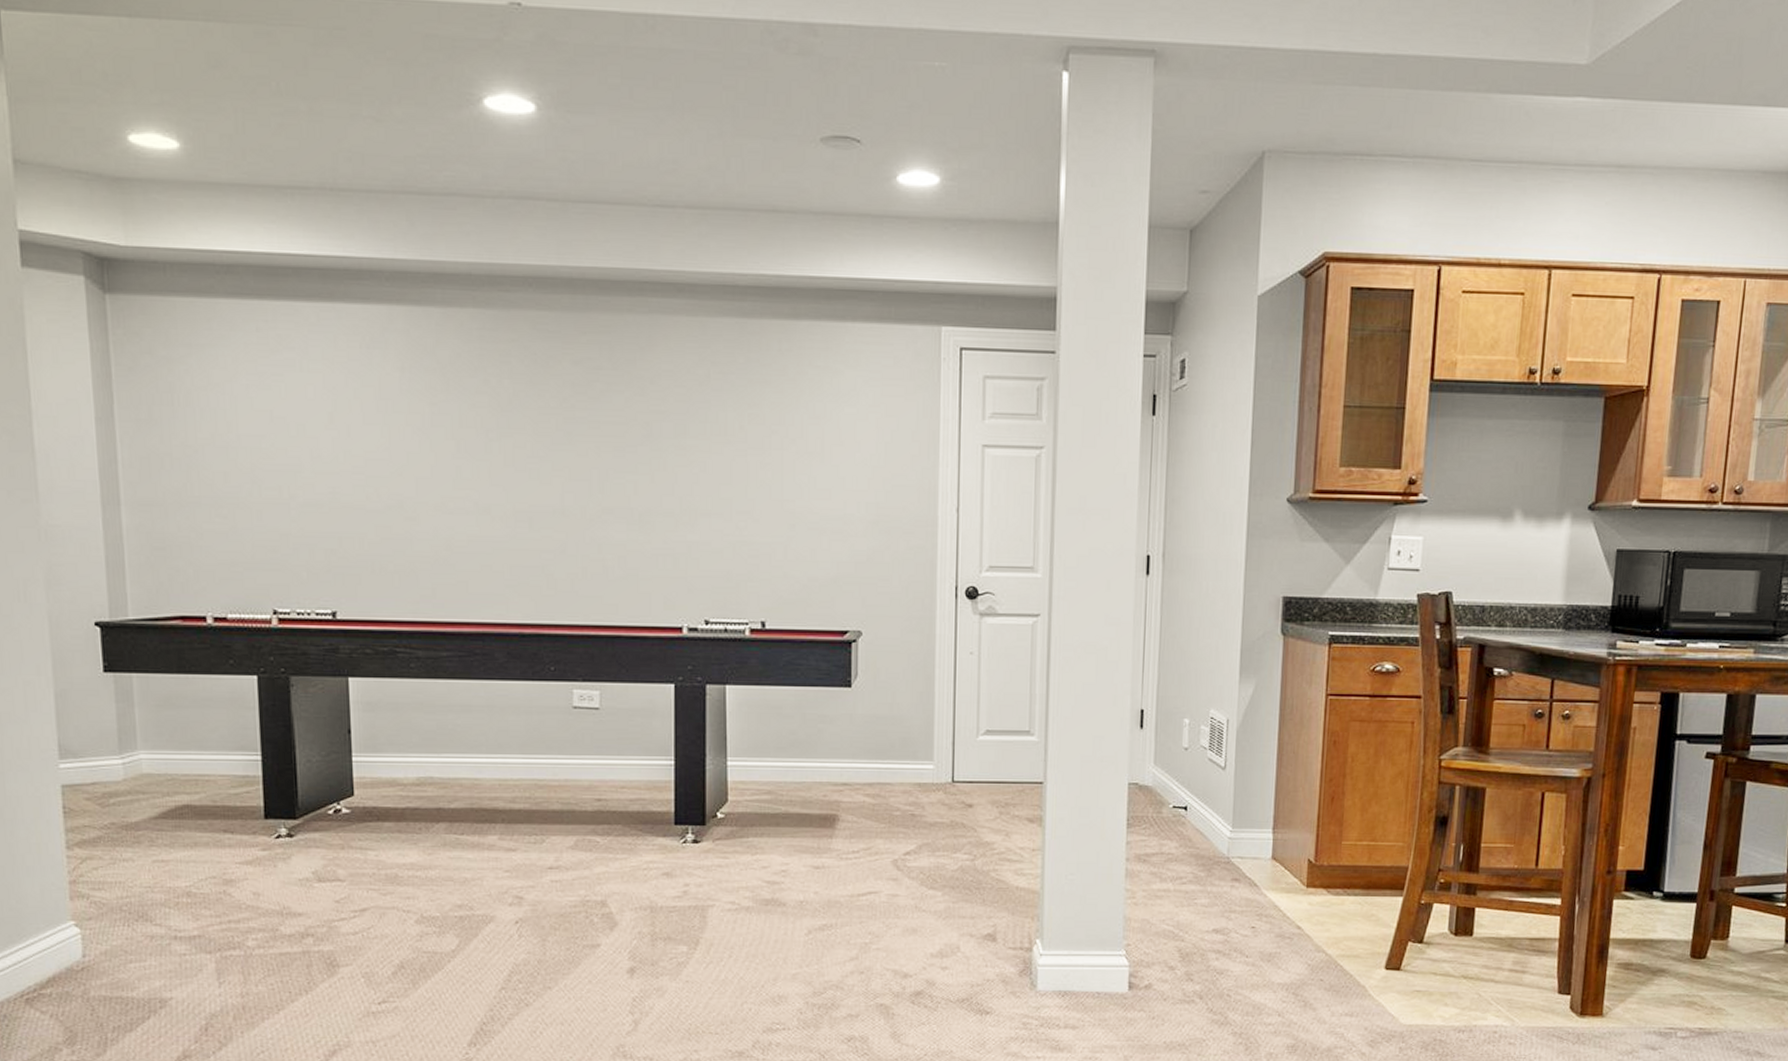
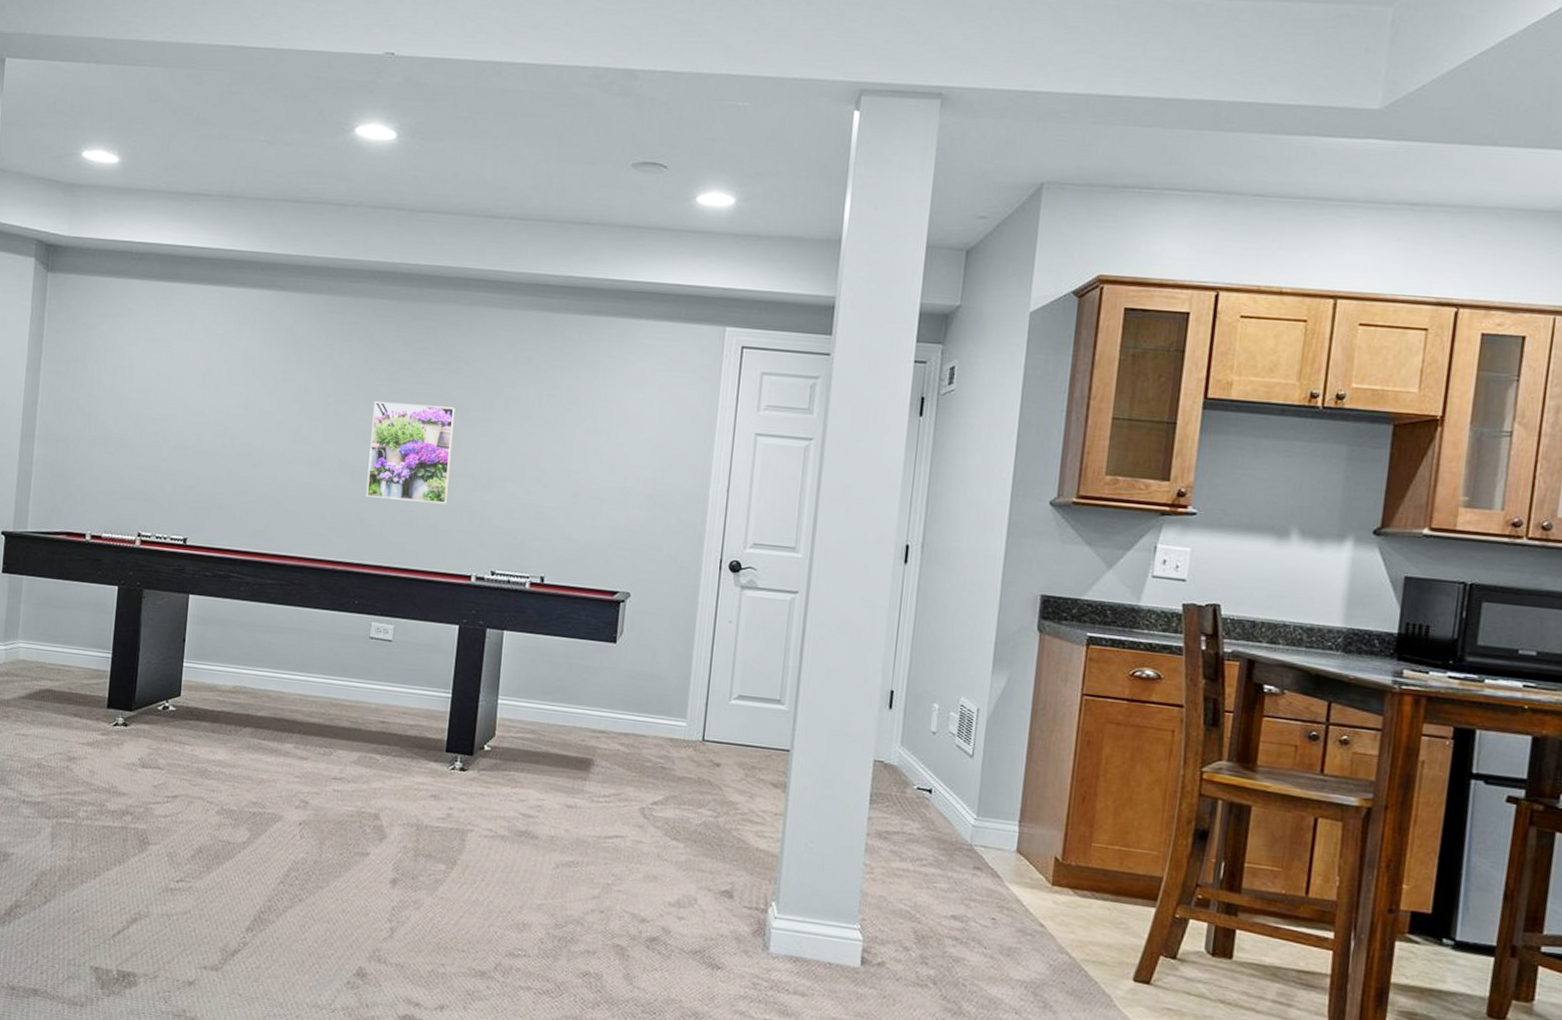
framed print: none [546,433,646,549] -> present [366,401,455,505]

